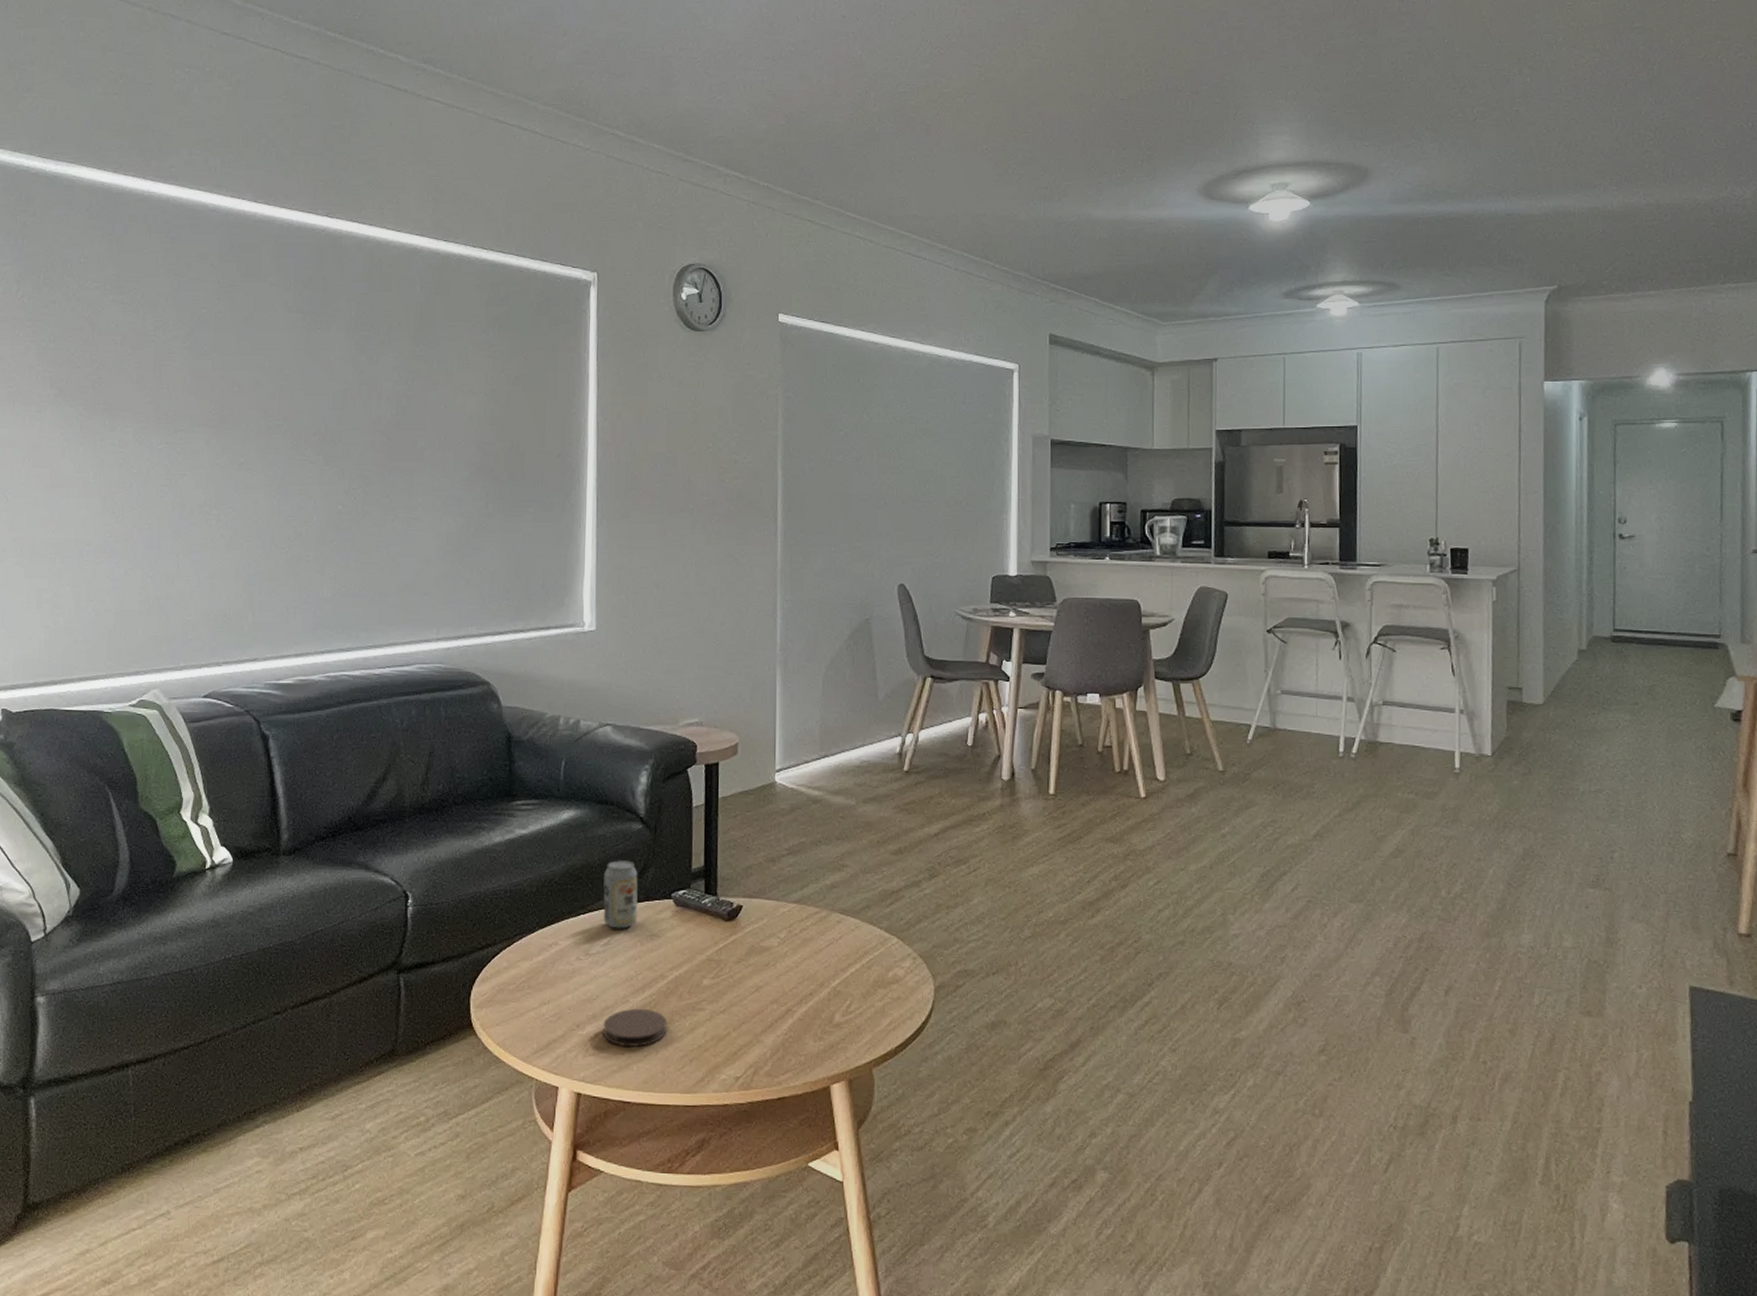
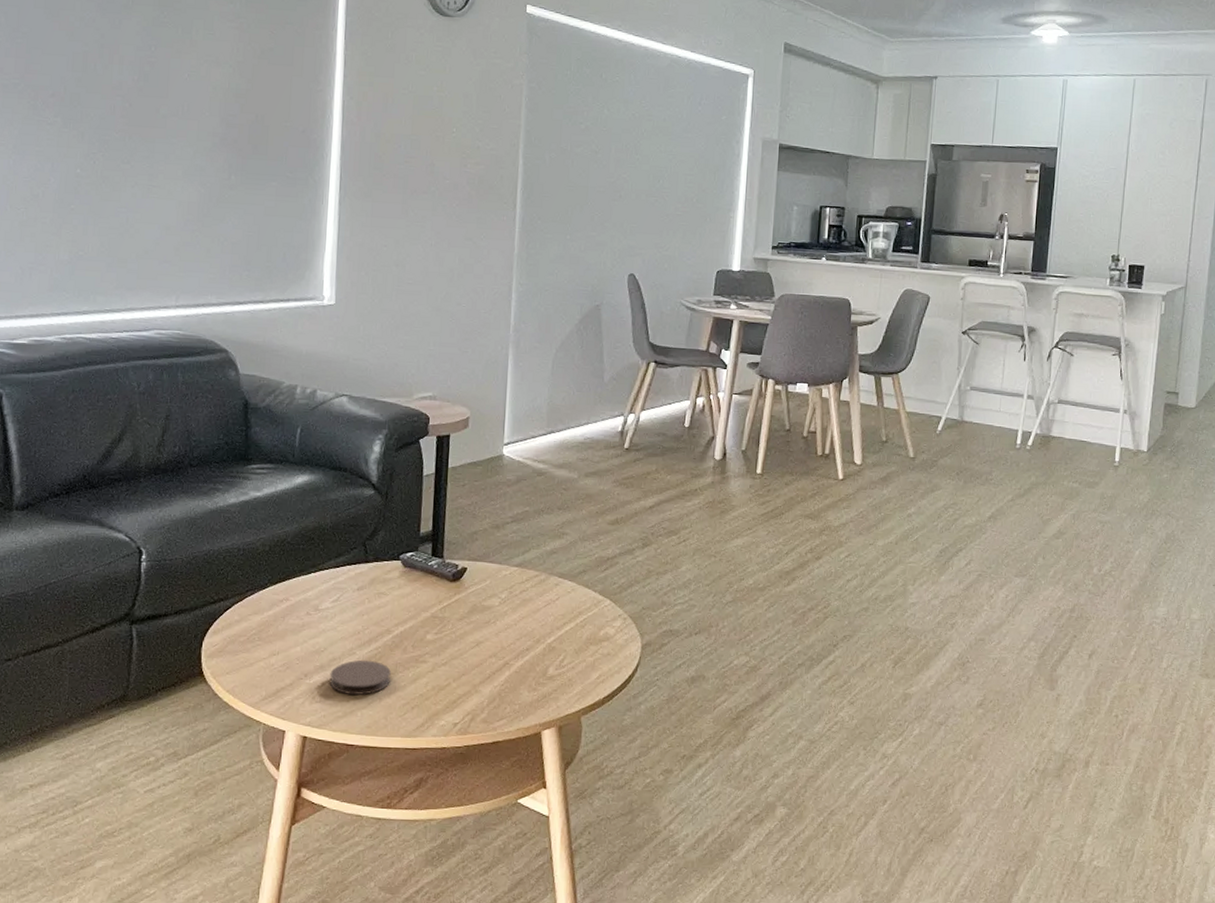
beverage can: present [603,860,639,929] -> none [333,523,368,587]

